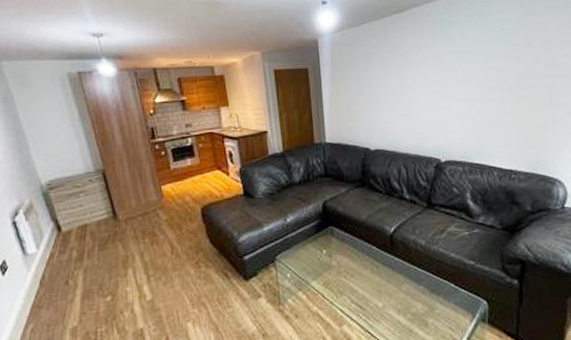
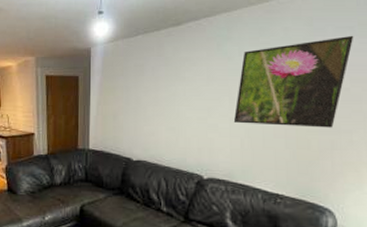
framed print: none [463,14,561,104] -> present [233,35,354,128]

